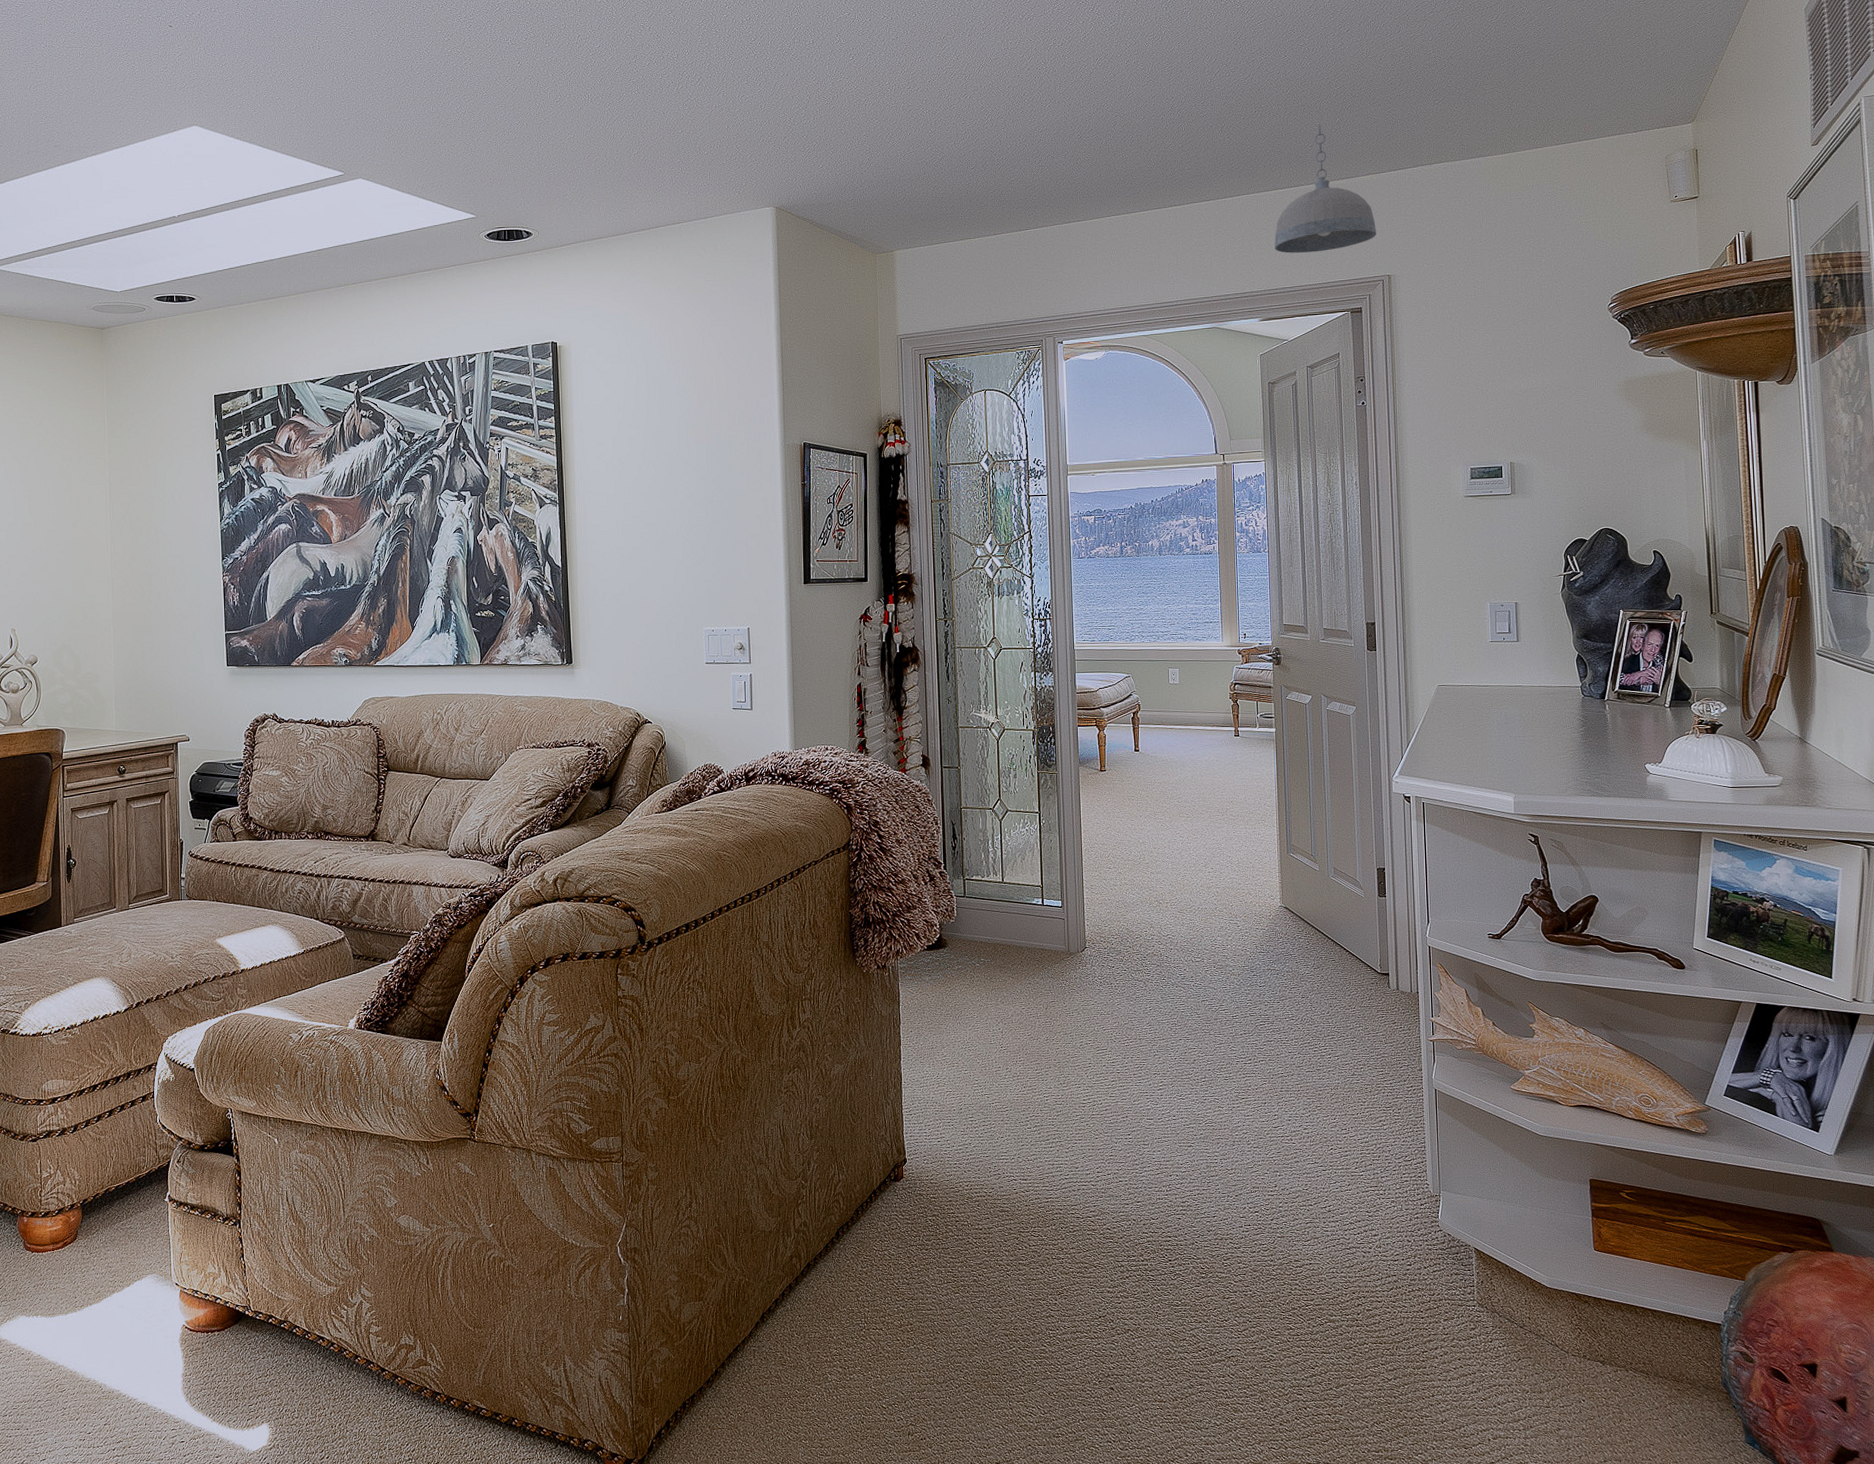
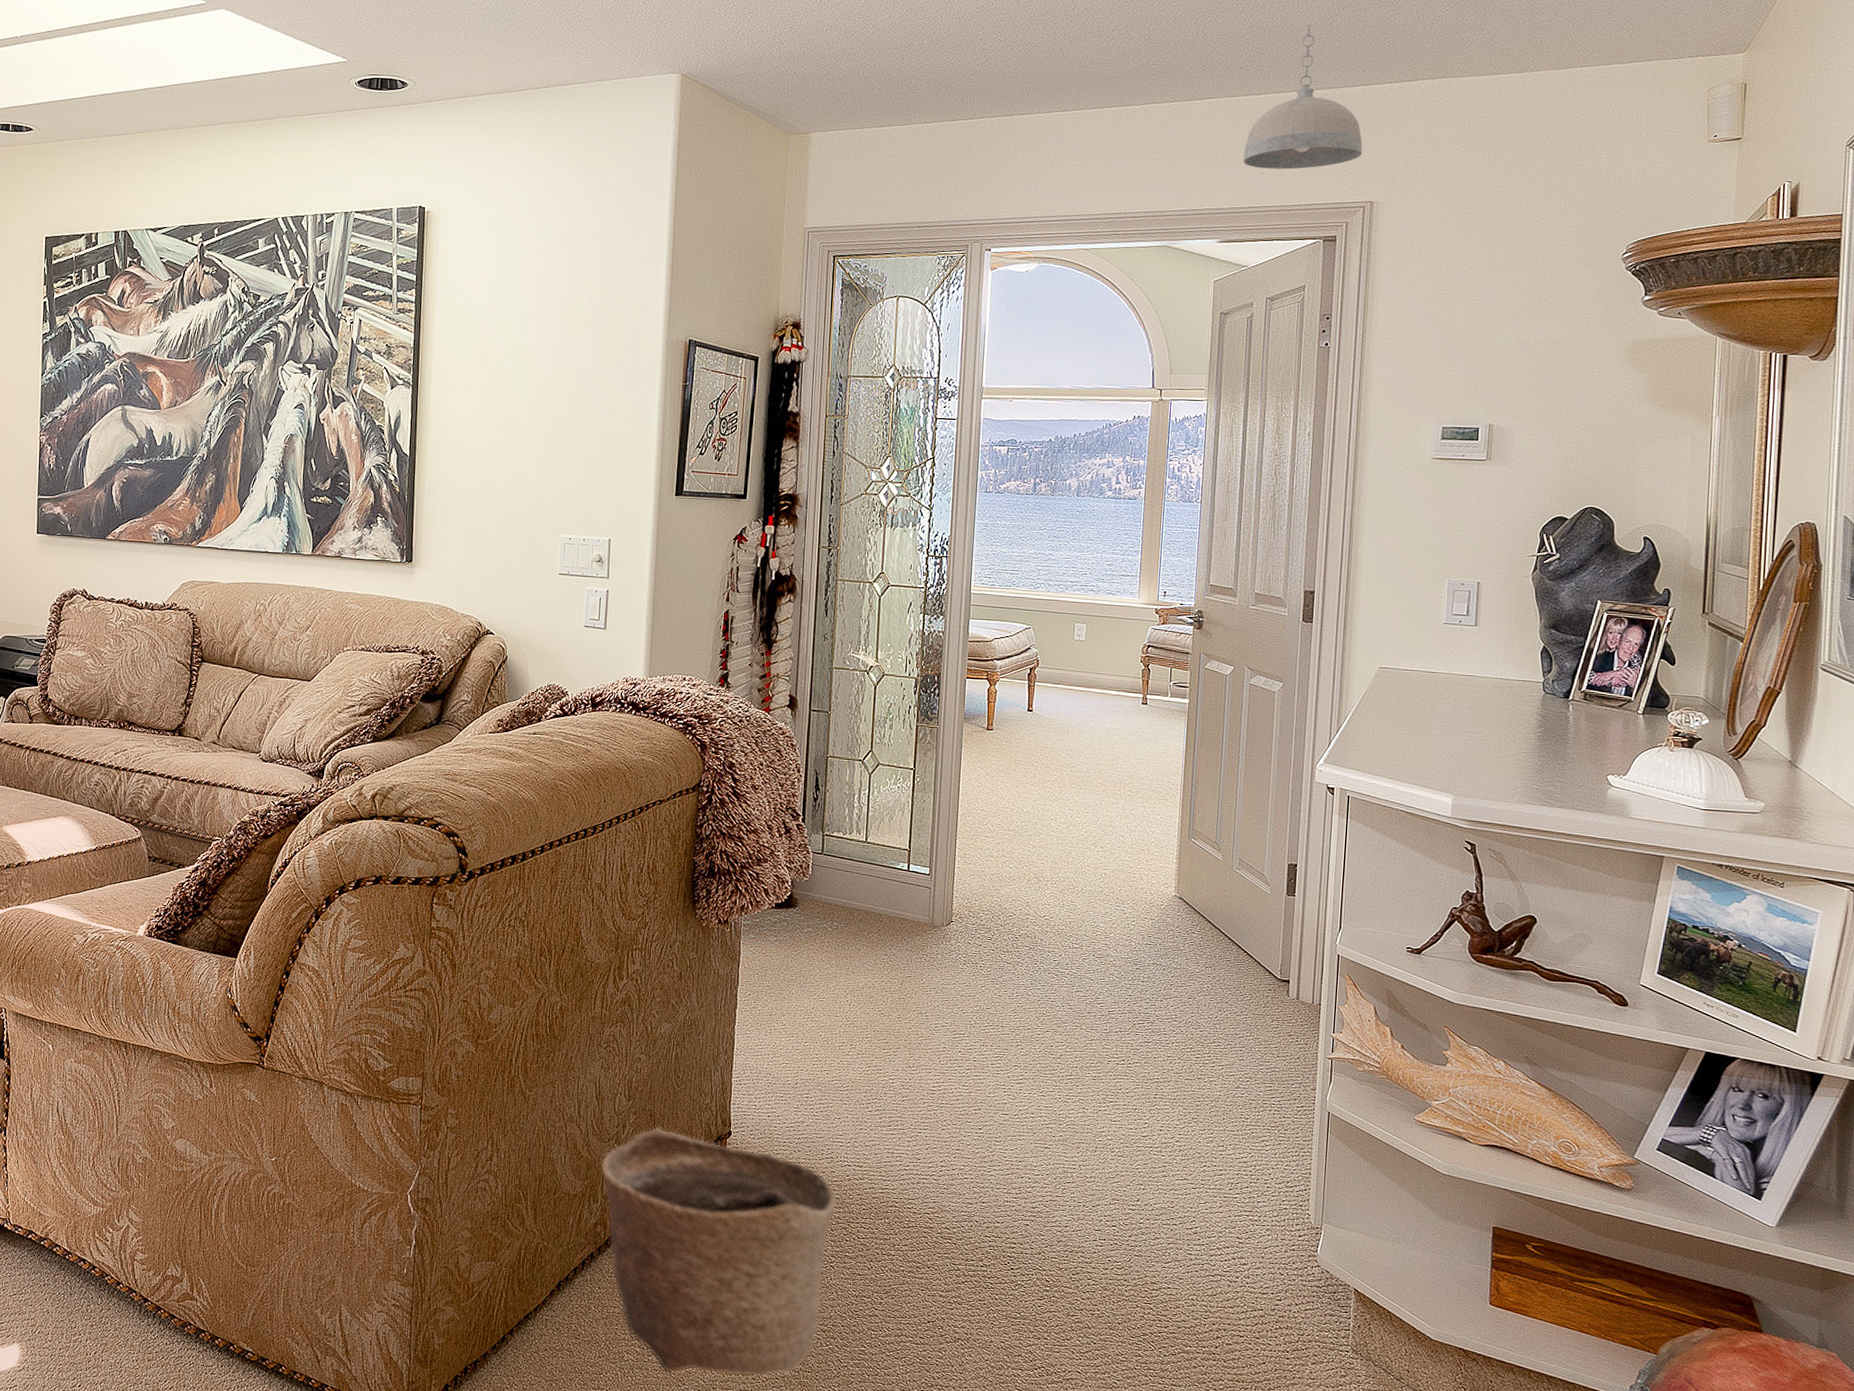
basket: none [791,1161,1008,1388] -> present [600,1126,838,1377]

